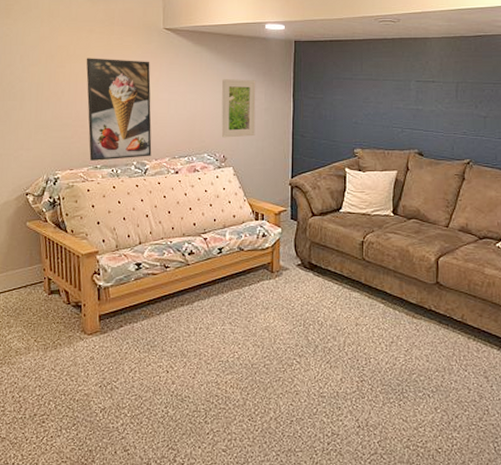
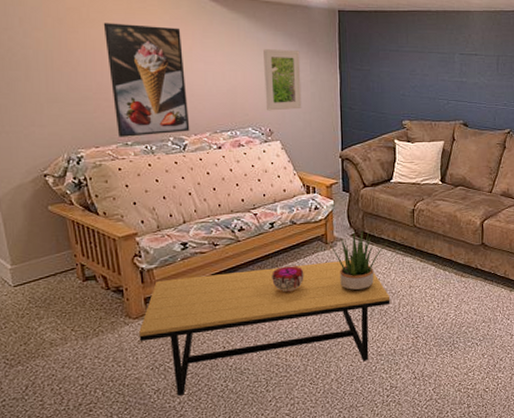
coffee table: none [91,290,335,417] -> present [139,259,391,396]
decorative bowl: none [217,293,249,320] -> present [272,266,304,292]
potted plant: none [271,259,335,324] -> present [325,229,388,291]

